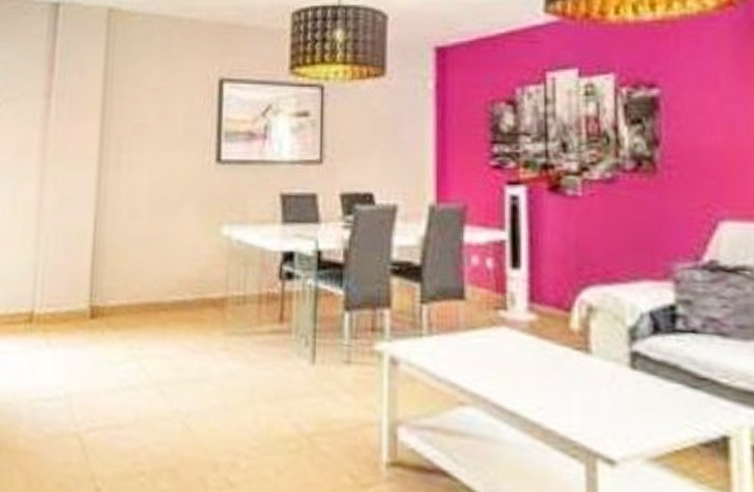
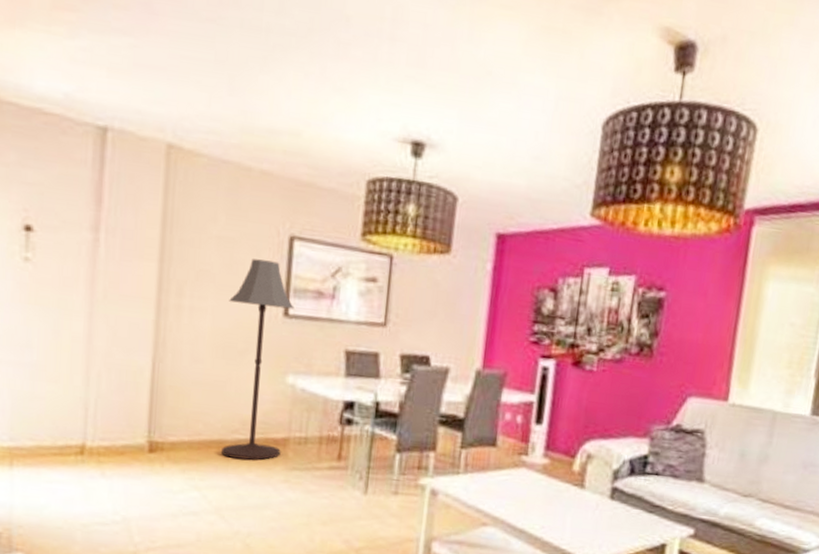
floor lamp: none [159,106,226,325] -> present [222,258,294,460]

